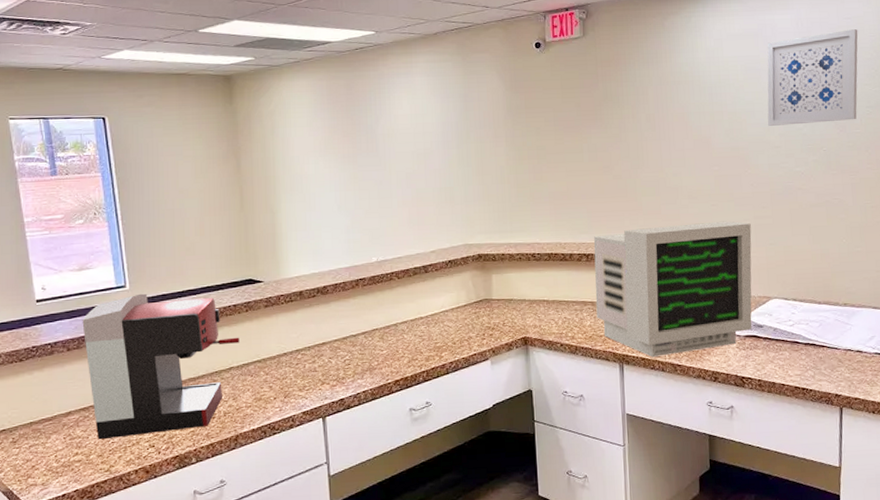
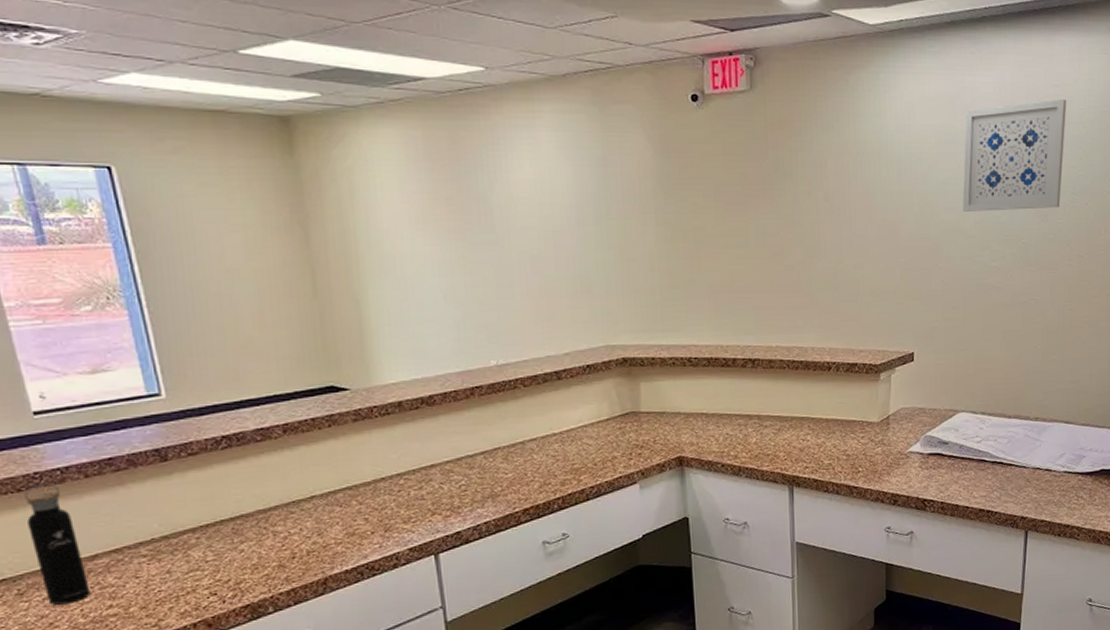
water bottle: none [24,355,63,452] -> present [24,483,91,605]
coffee maker: present [82,293,239,440] -> none [102,403,322,589]
computer monitor: present [593,221,752,358] -> none [760,322,940,479]

